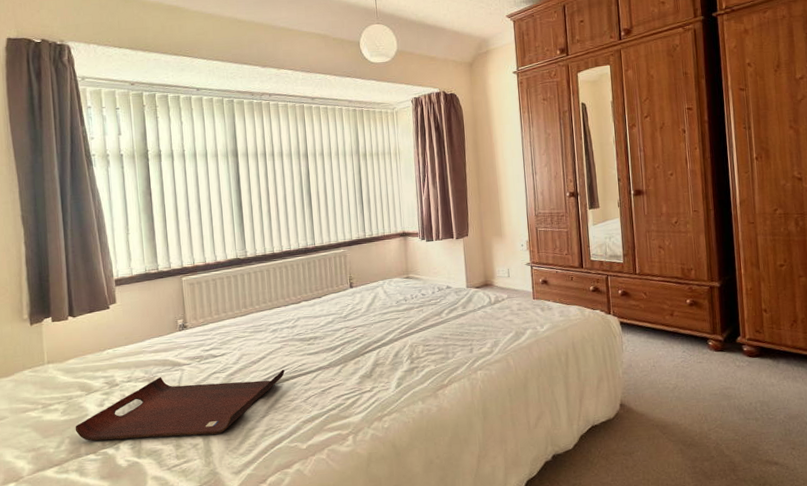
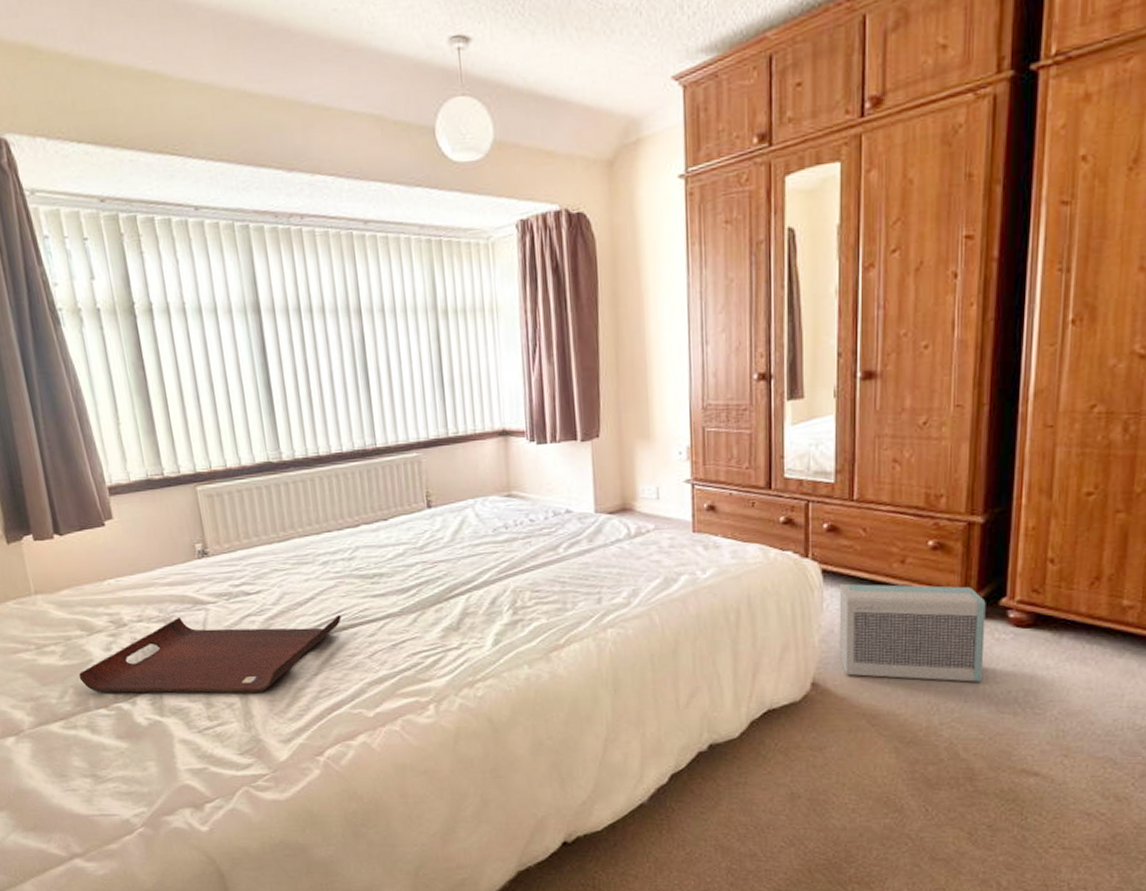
air purifier: none [632,330,732,398] -> present [839,583,986,682]

